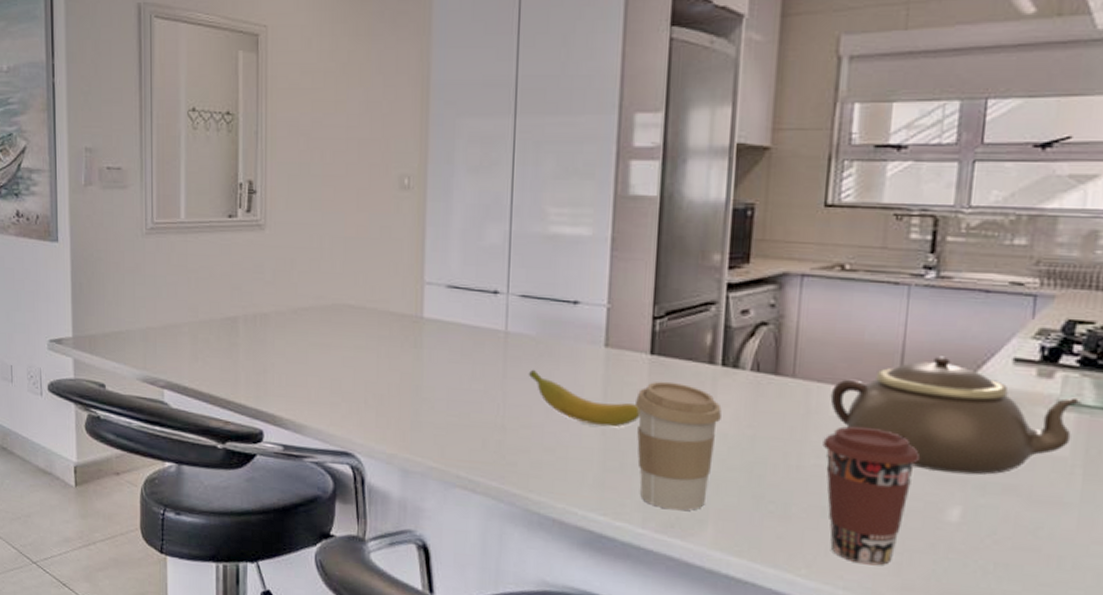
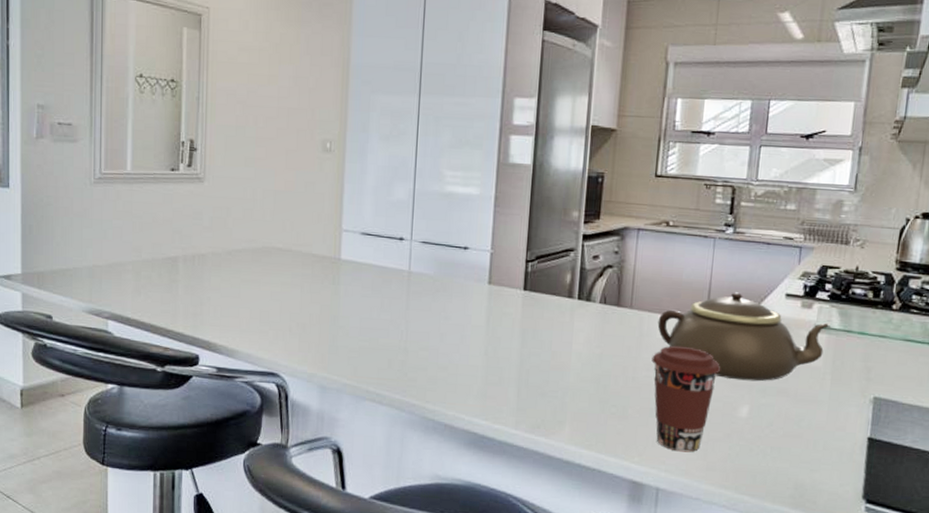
banana: present [528,369,641,427] -> none [426,302,515,349]
coffee cup: present [636,381,722,511] -> none [512,311,577,415]

